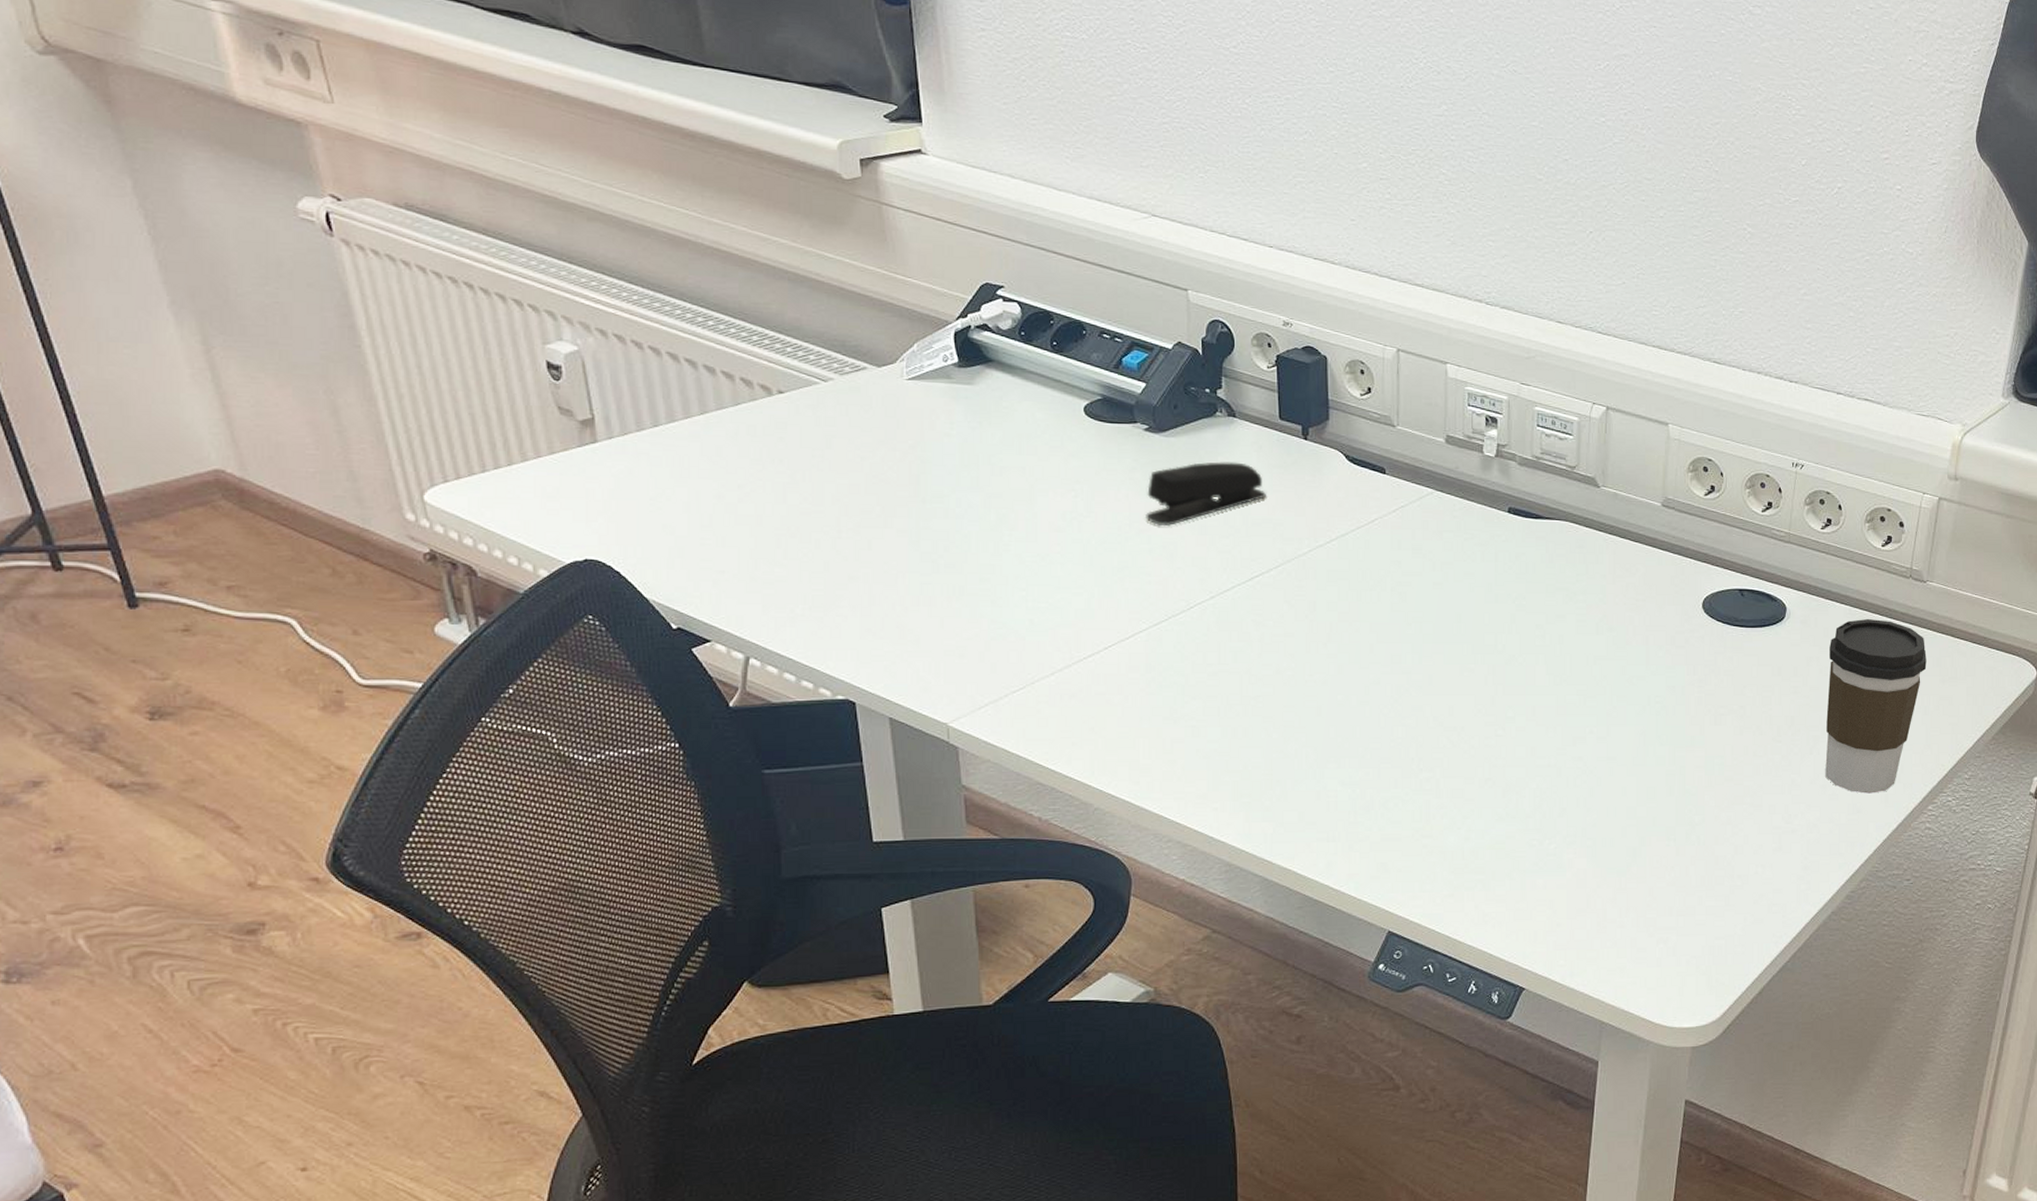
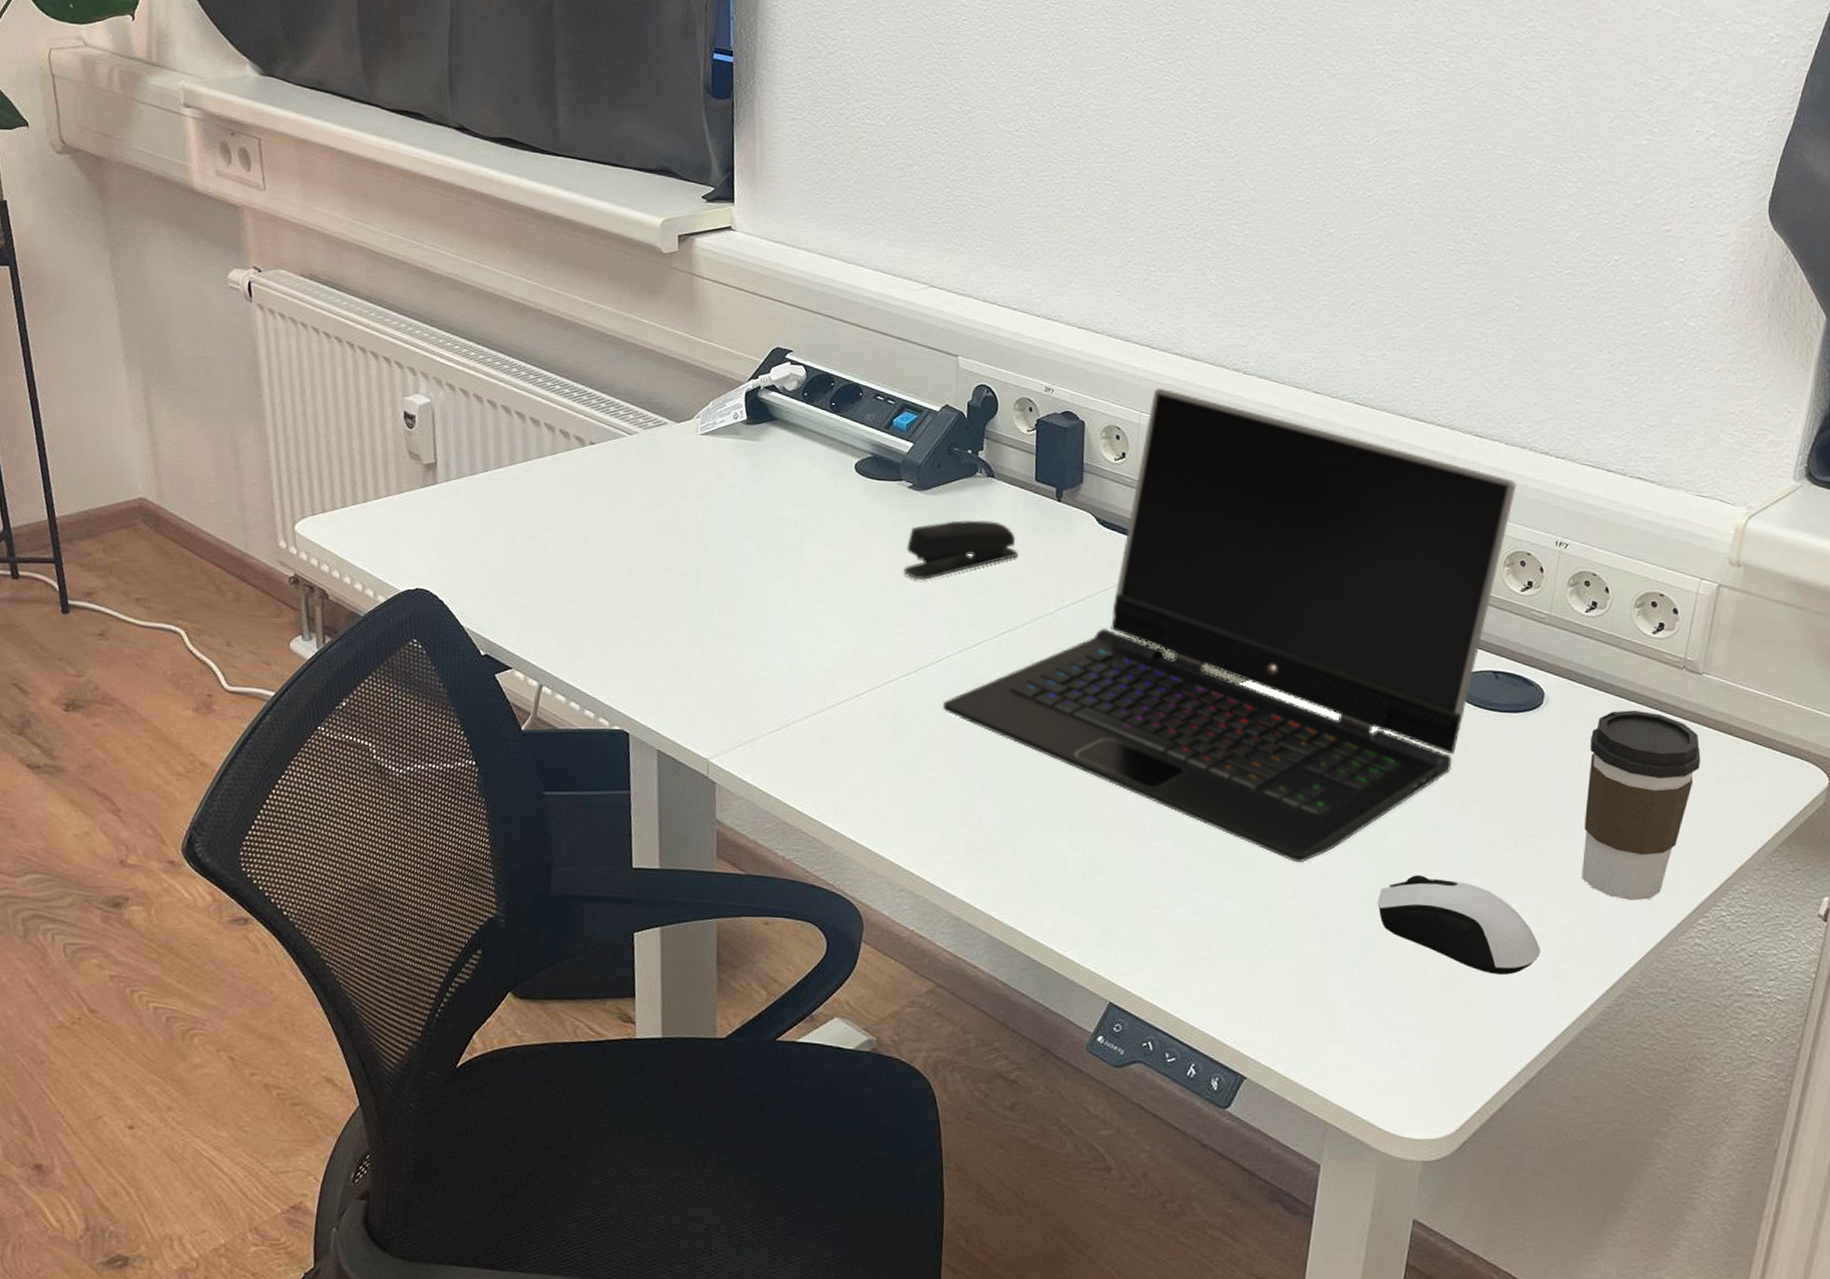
laptop computer: none [1199,320,1754,782] -> present [943,388,1517,862]
computer mouse: none [1640,786,1790,871] -> present [1377,875,1540,975]

